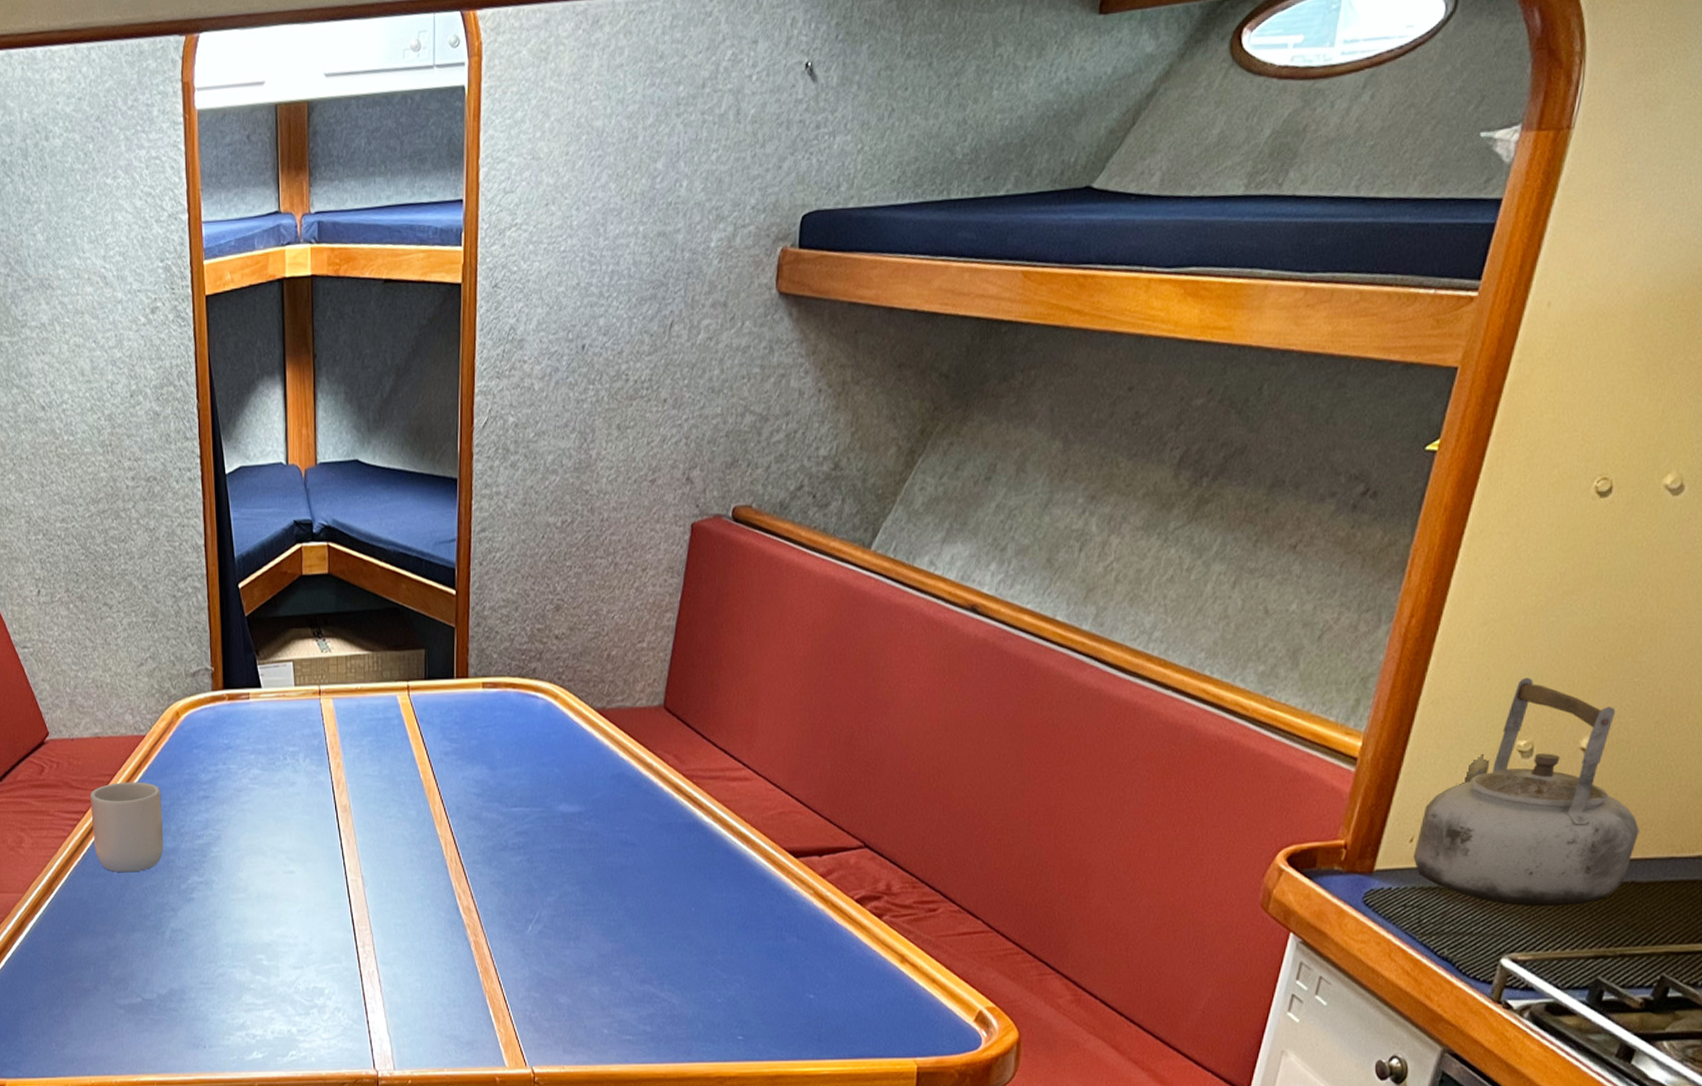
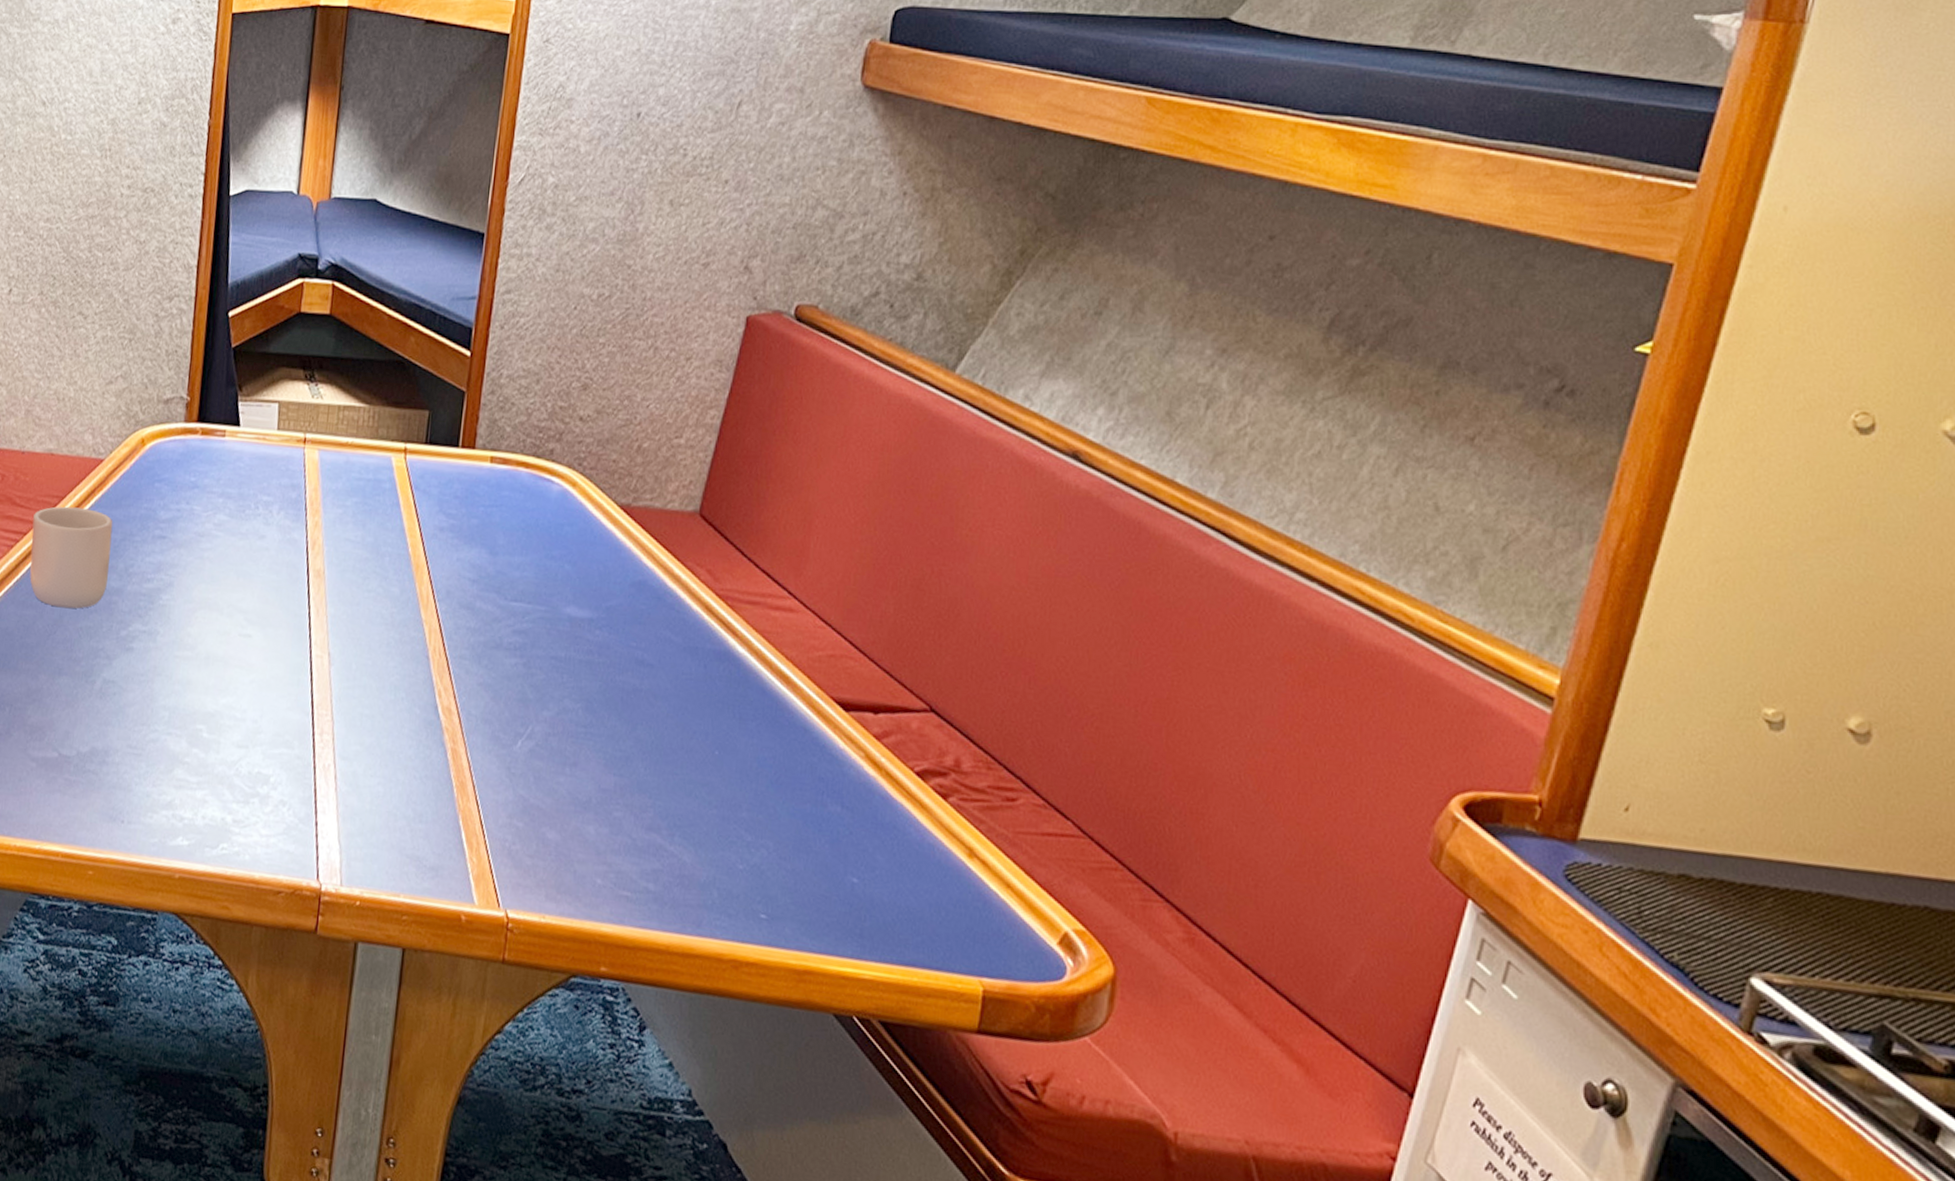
kettle: present [1413,677,1639,907] -> none [1629,632,1931,925]

